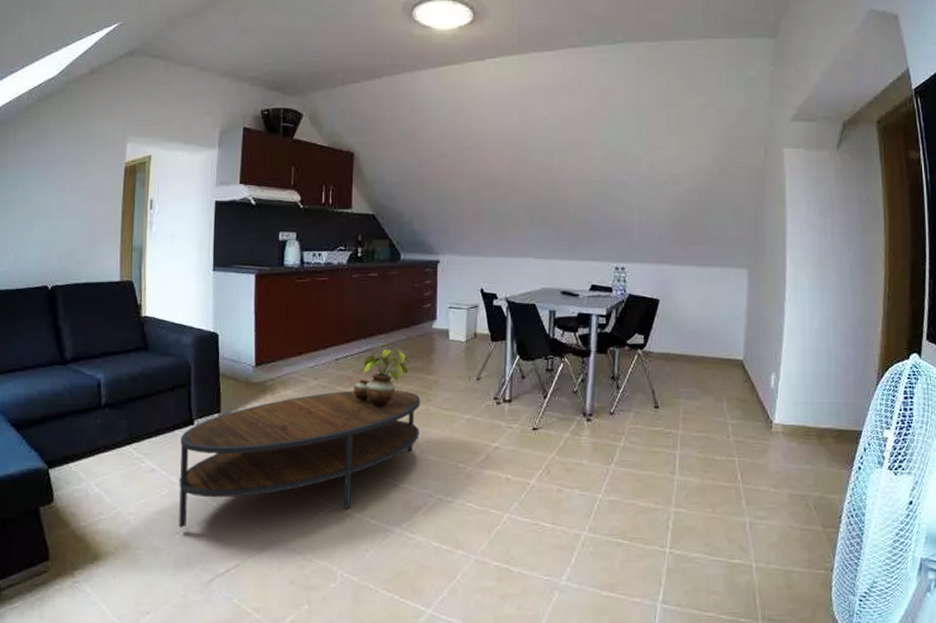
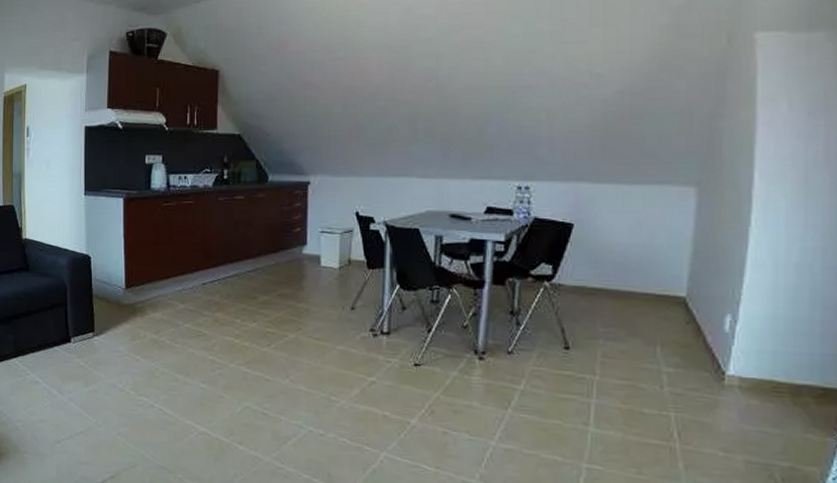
coffee table: present [179,389,421,528] -> none [59,315,291,438]
potted plant: present [354,343,411,407] -> none [221,268,280,334]

